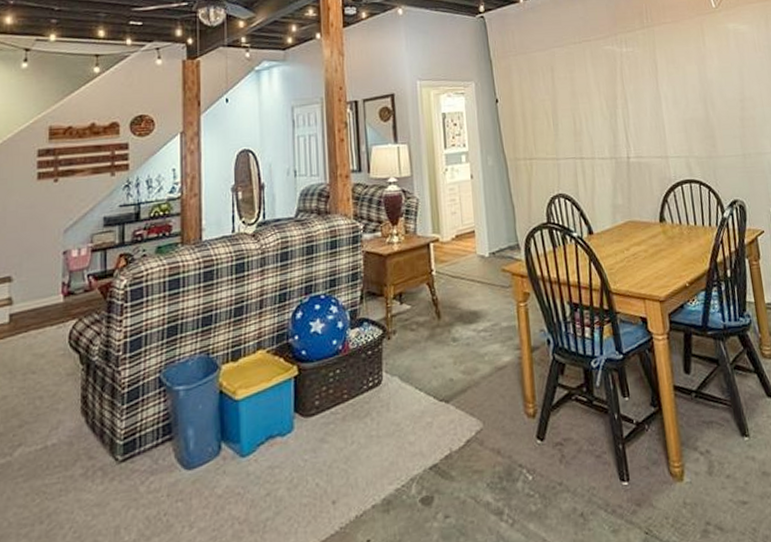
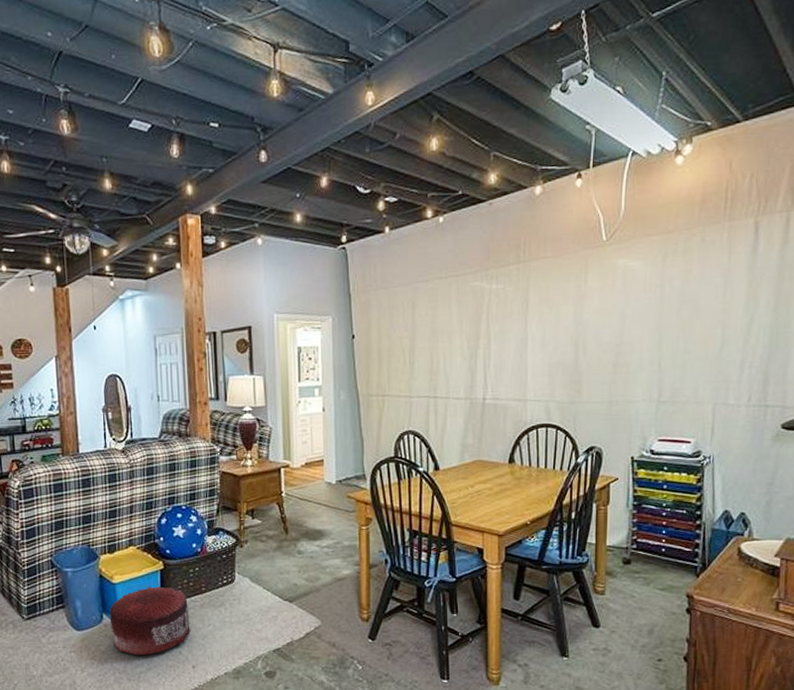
pouf: none [231,397,330,496] -> present [110,586,191,656]

